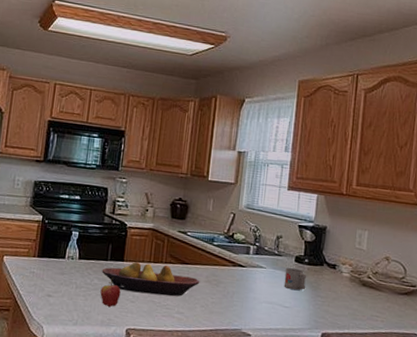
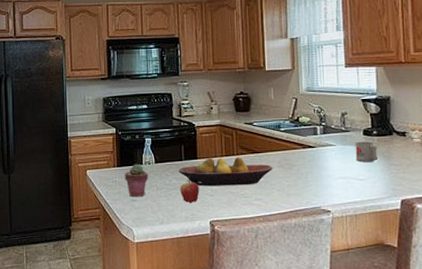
potted succulent: none [44,257,70,293] -> present [125,164,148,197]

